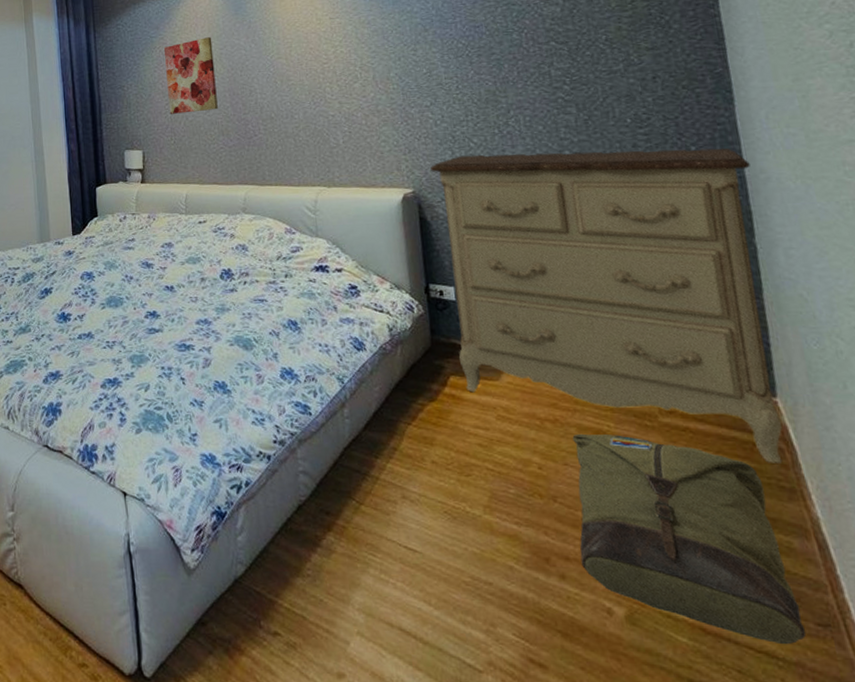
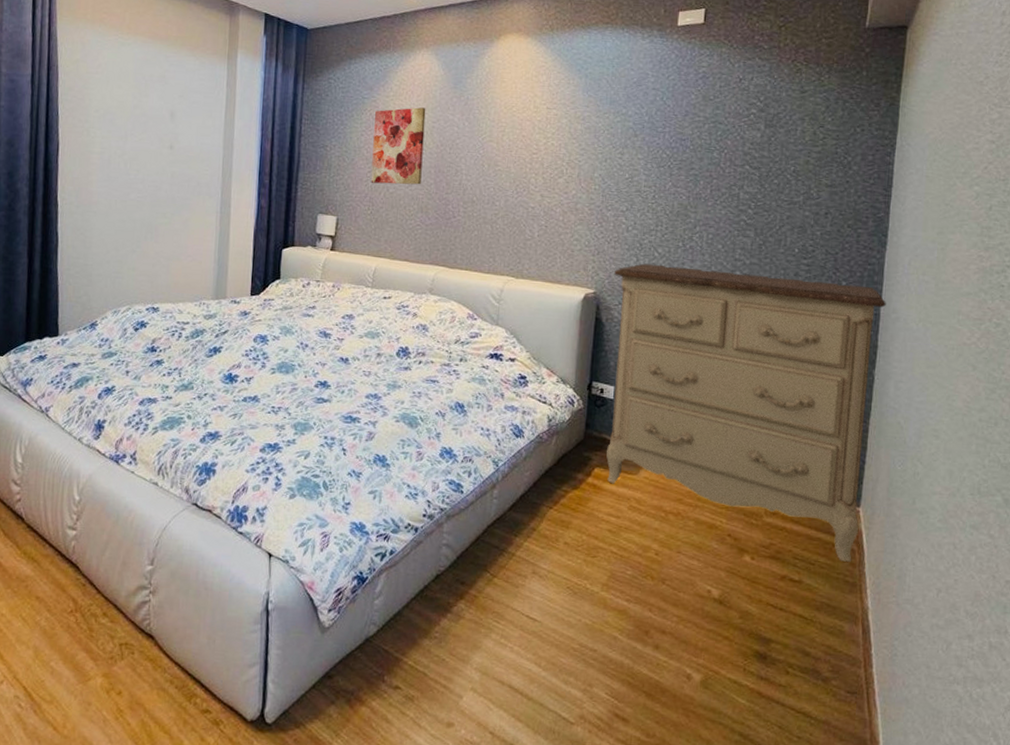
backpack: present [572,433,807,645] -> none [674,526,838,707]

